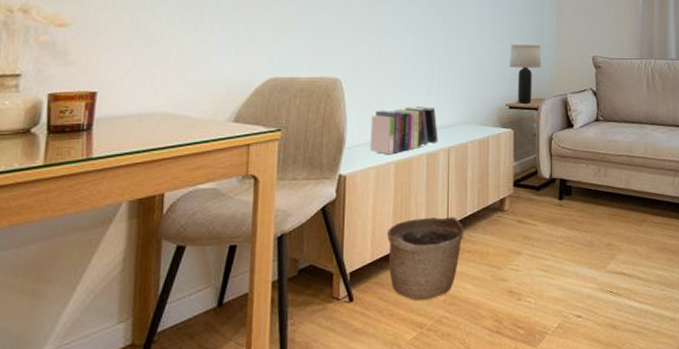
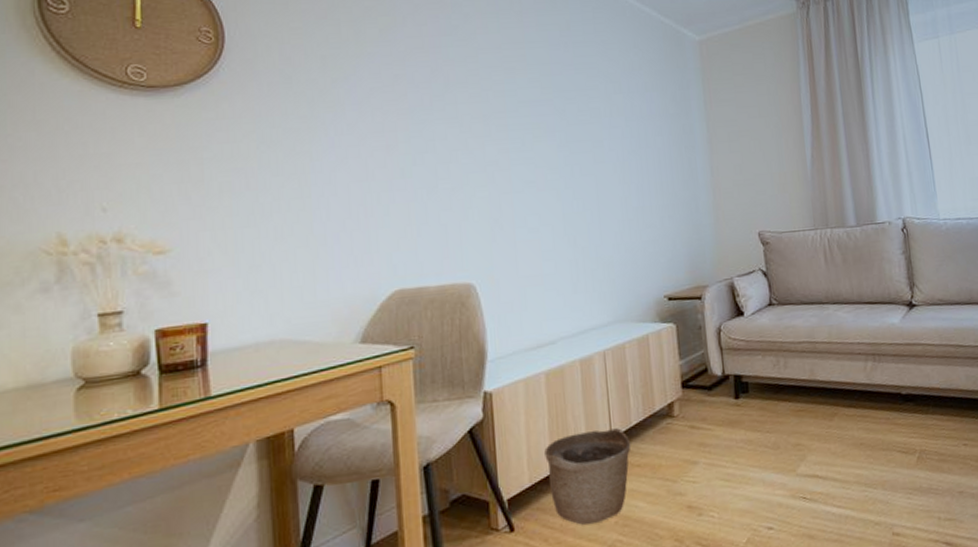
books: present [370,106,438,155] -> none [513,306,591,365]
table lamp: present [510,45,542,104] -> none [663,224,701,294]

